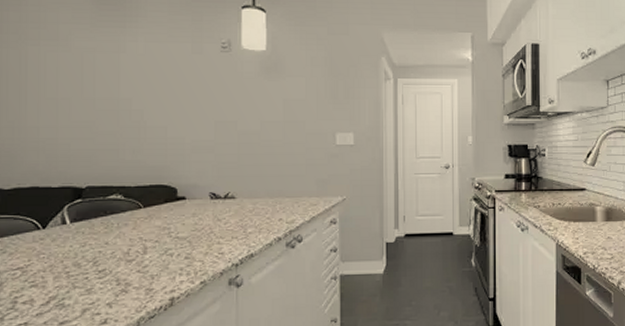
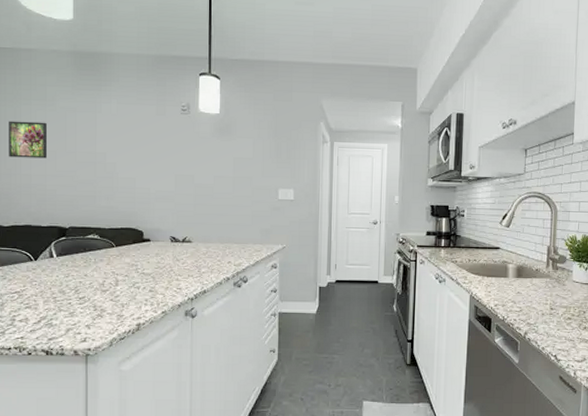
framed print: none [11,65,59,108] -> present [9,121,47,159]

